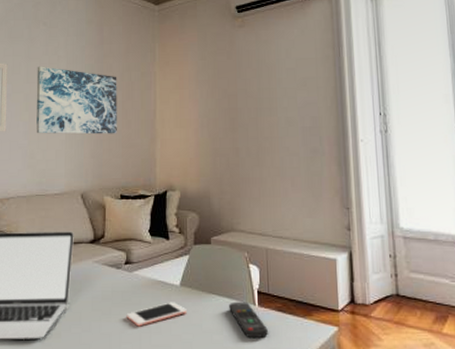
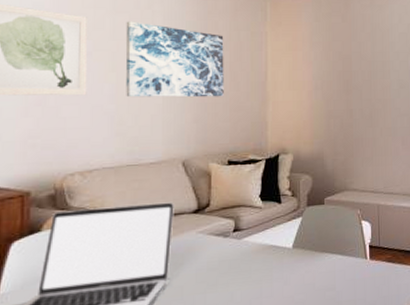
cell phone: present [126,302,187,327] -> none [235,264,299,294]
remote control: present [229,301,268,339] -> none [342,256,378,291]

